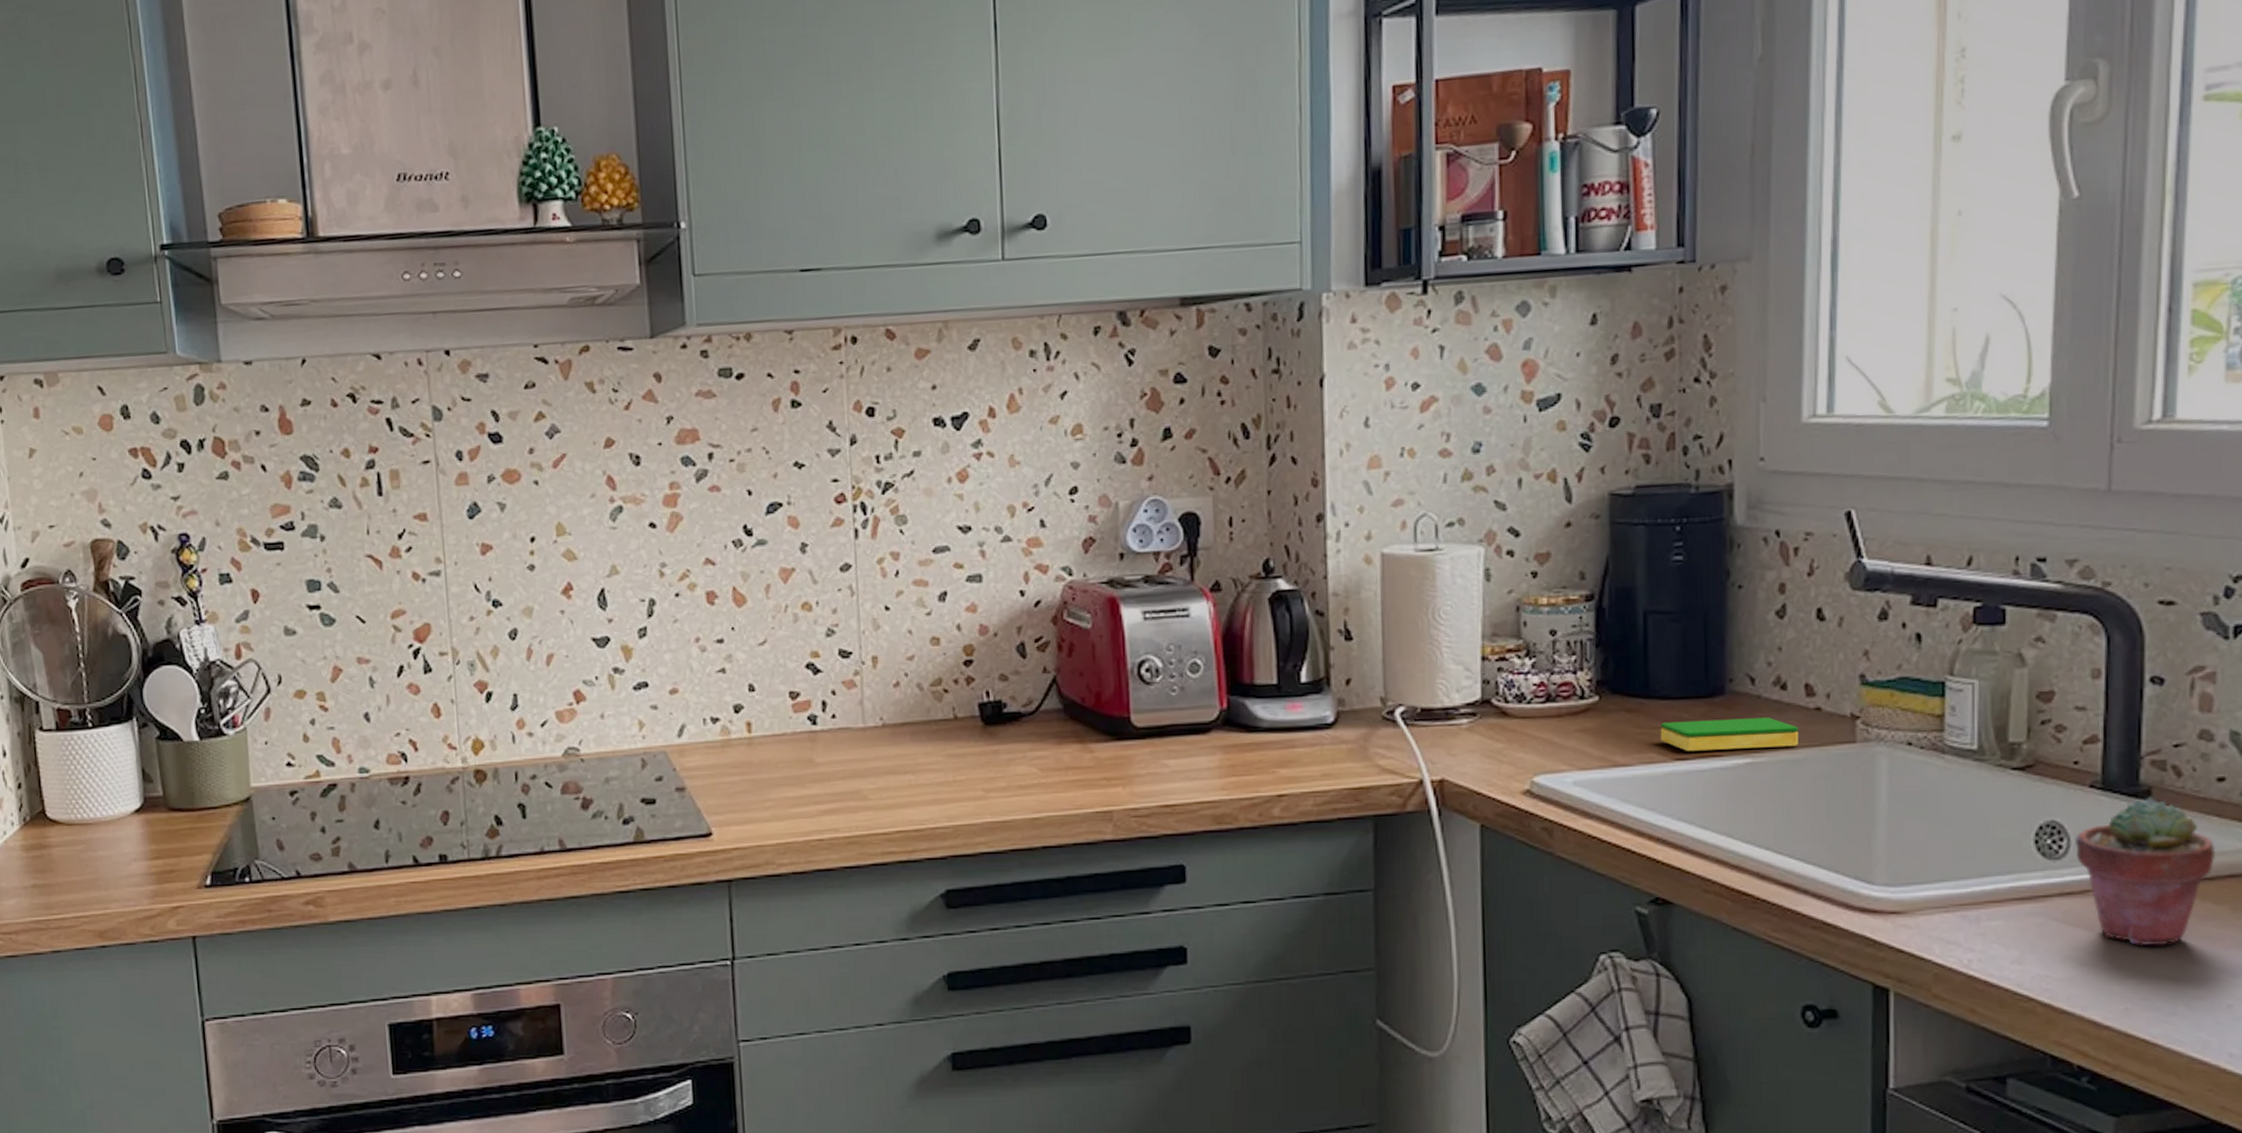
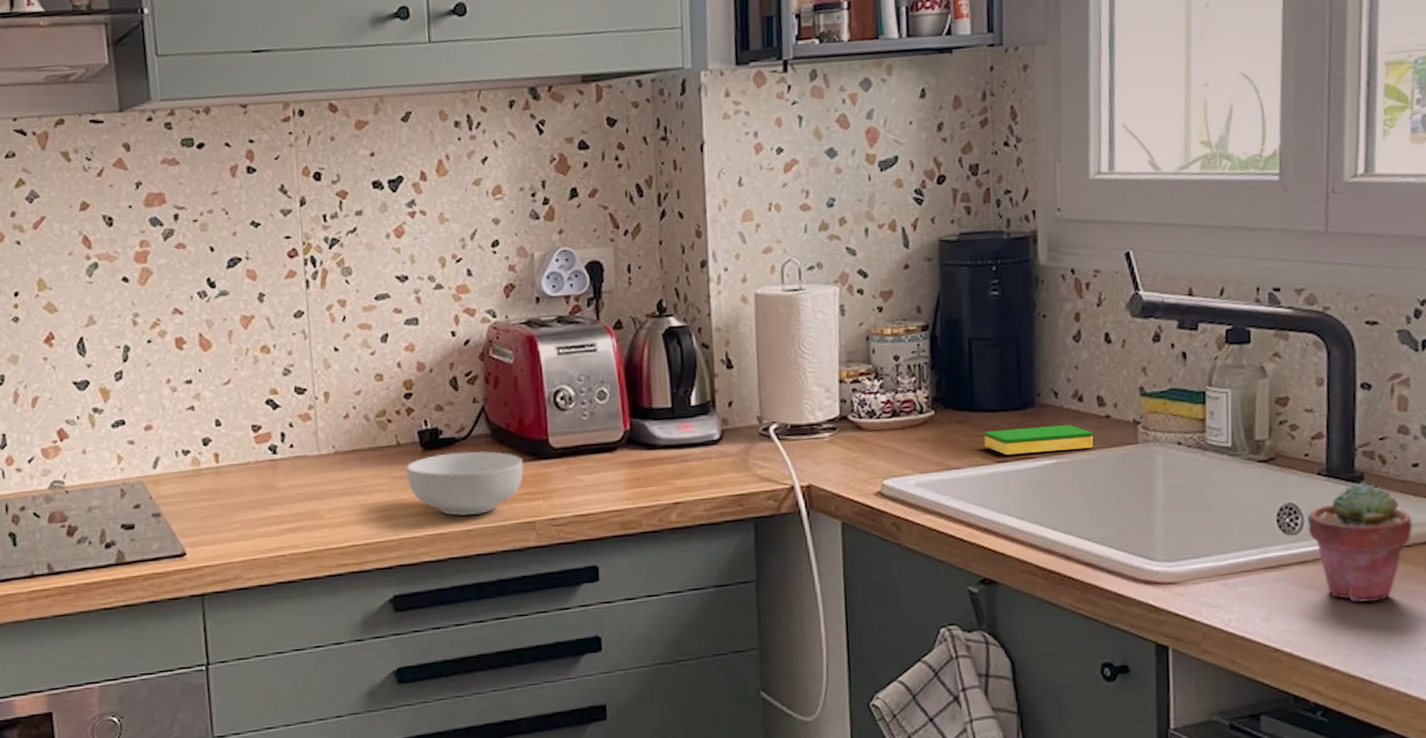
cereal bowl: none [963,728,1101,801] -> present [406,451,524,516]

